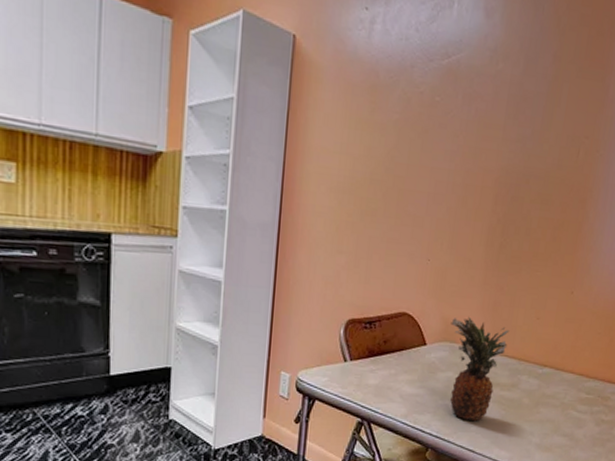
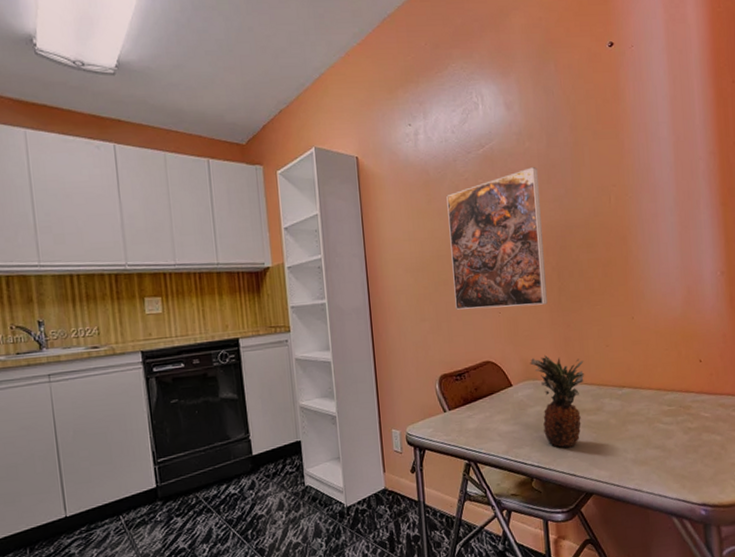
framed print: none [380,94,507,260] -> present [446,167,548,310]

